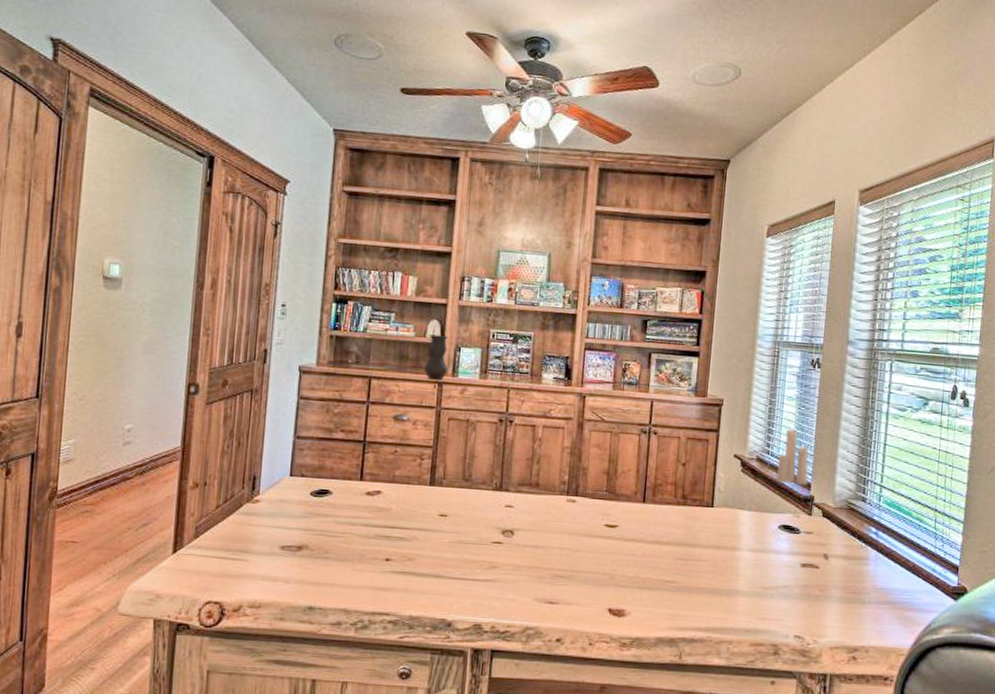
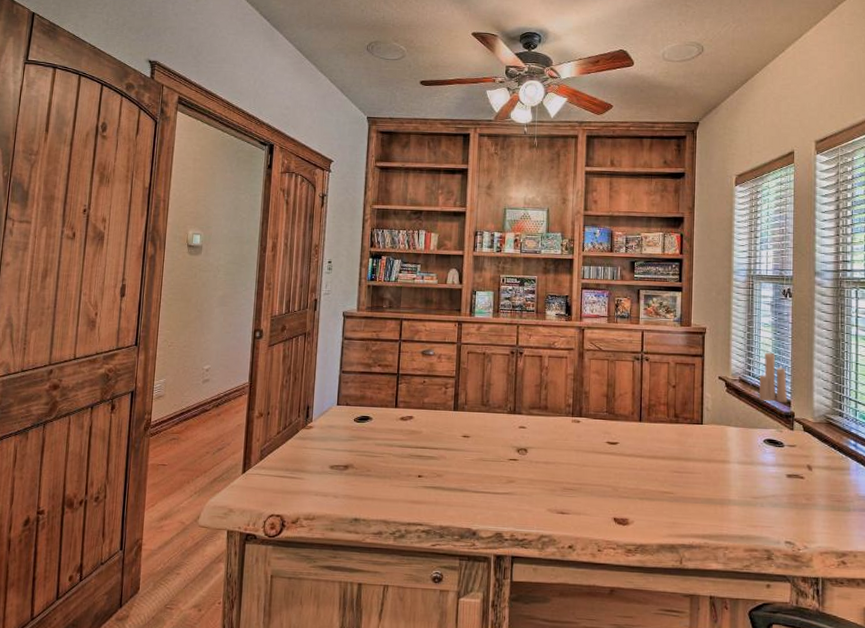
vase: present [424,334,448,381] -> none [446,281,466,321]

